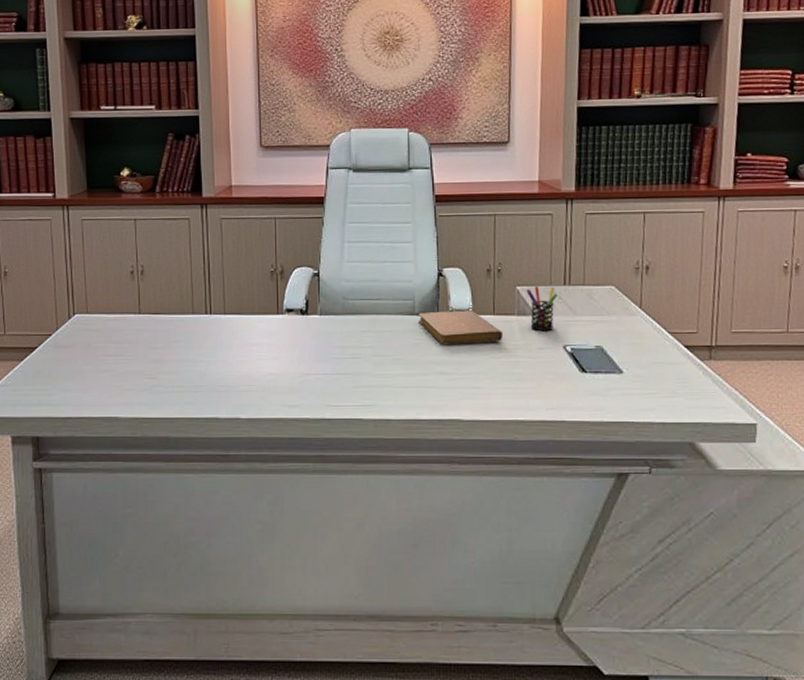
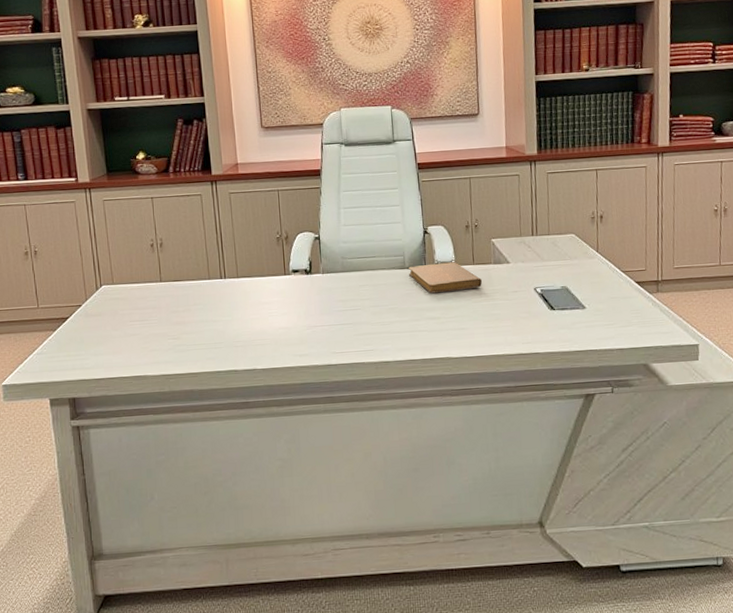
pen holder: present [526,286,558,332] -> none [500,238,527,277]

